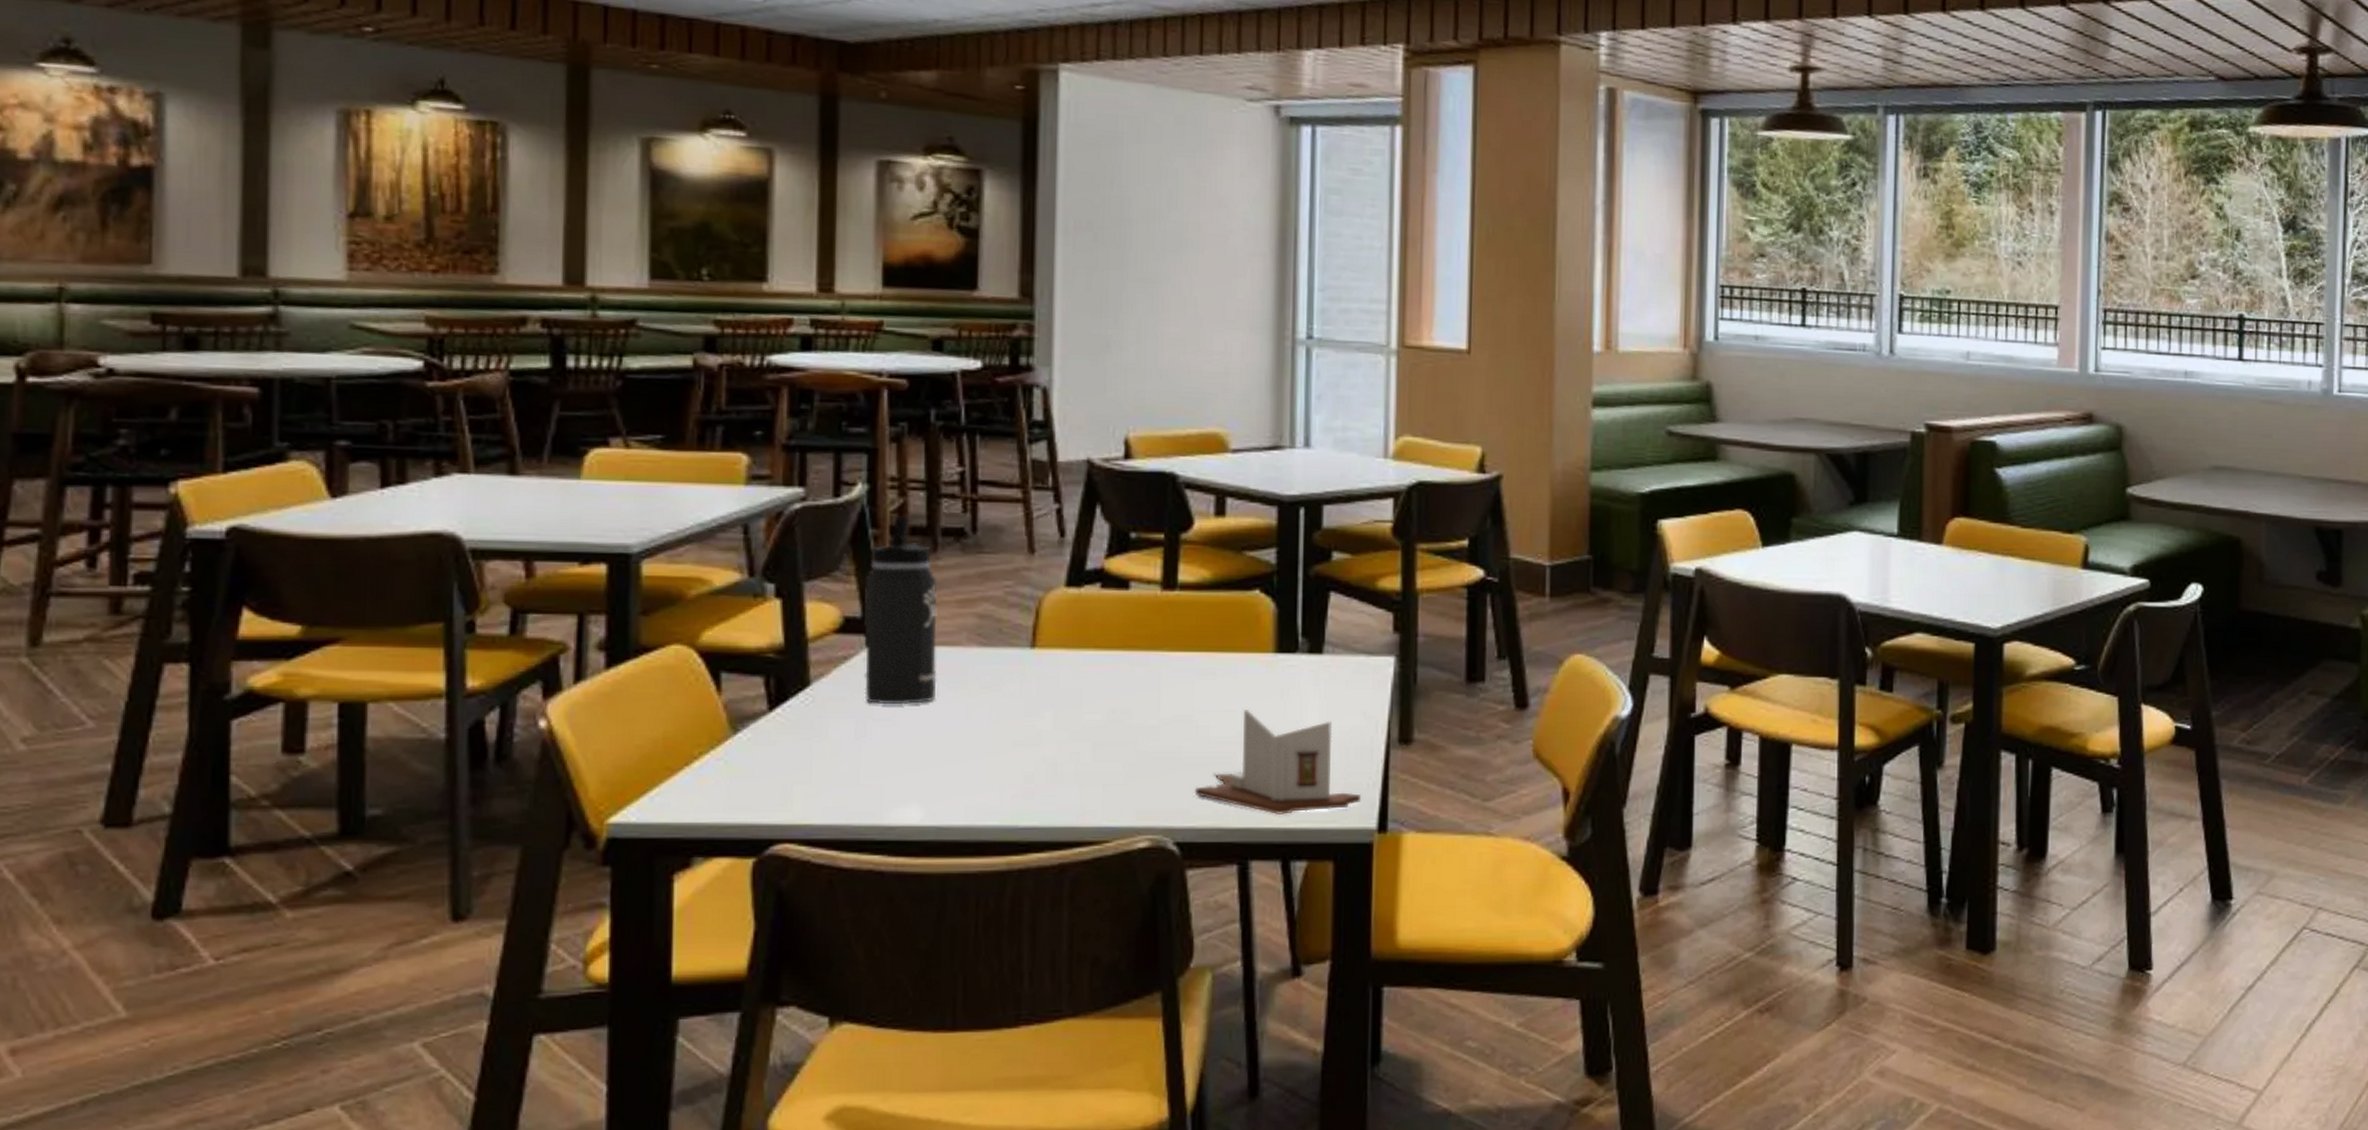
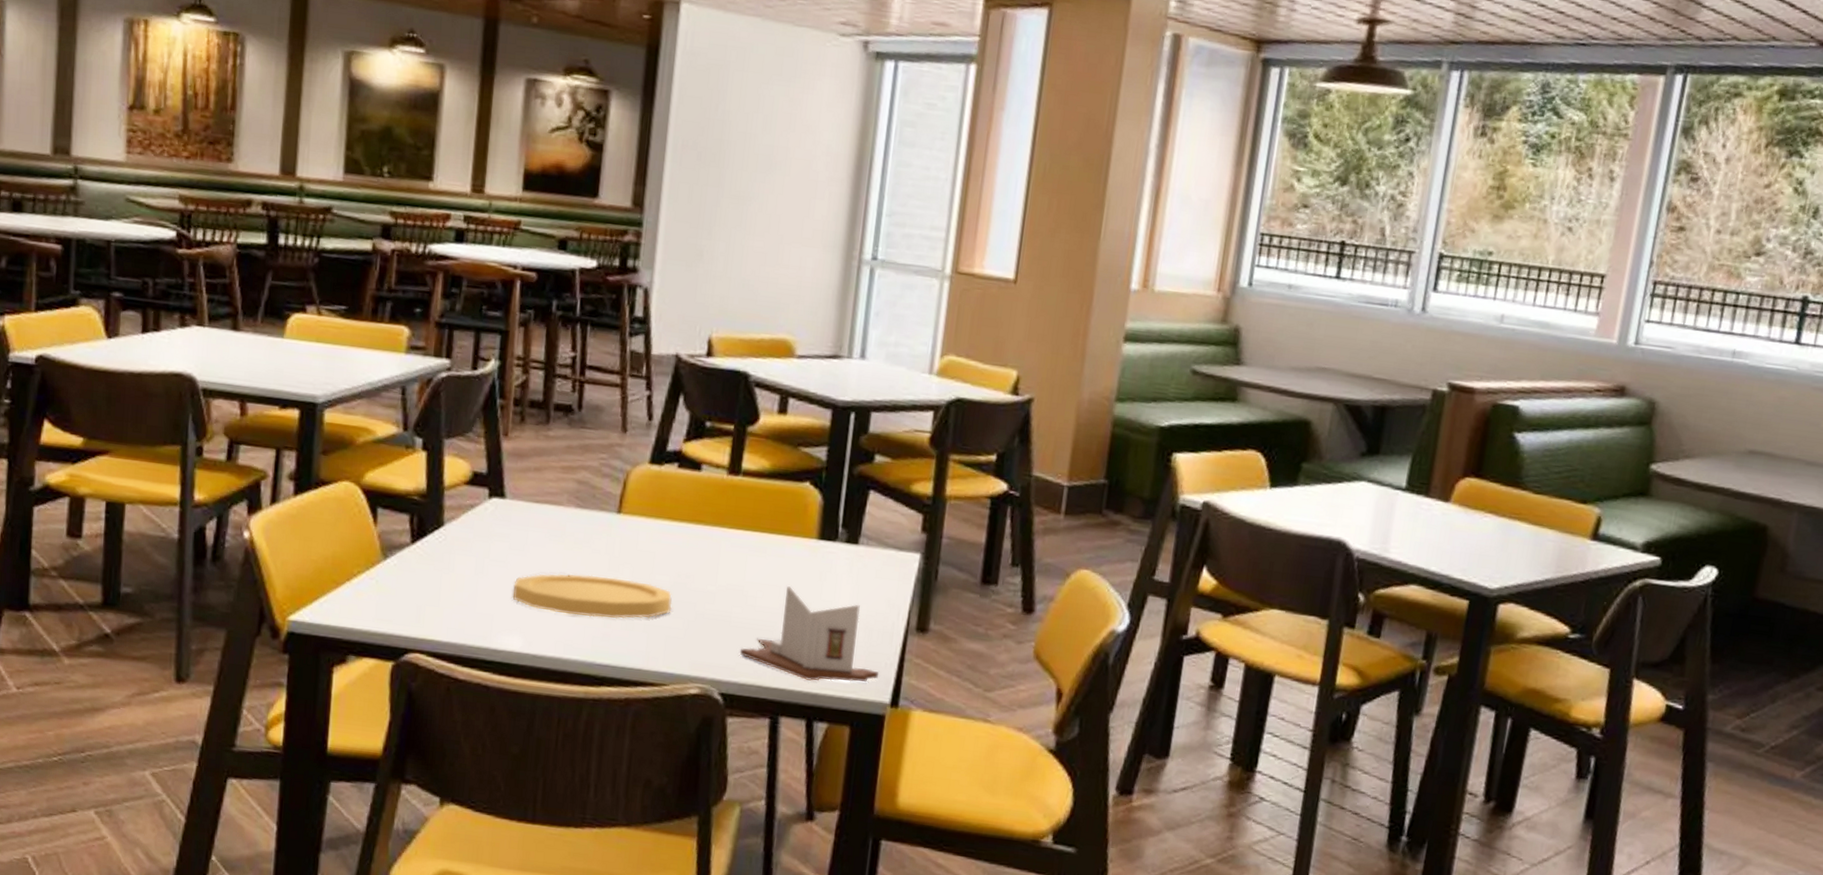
thermos bottle: present [863,518,938,705] -> none [484,391,547,550]
plate: none [906,723,1108,773] -> present [512,573,672,619]

